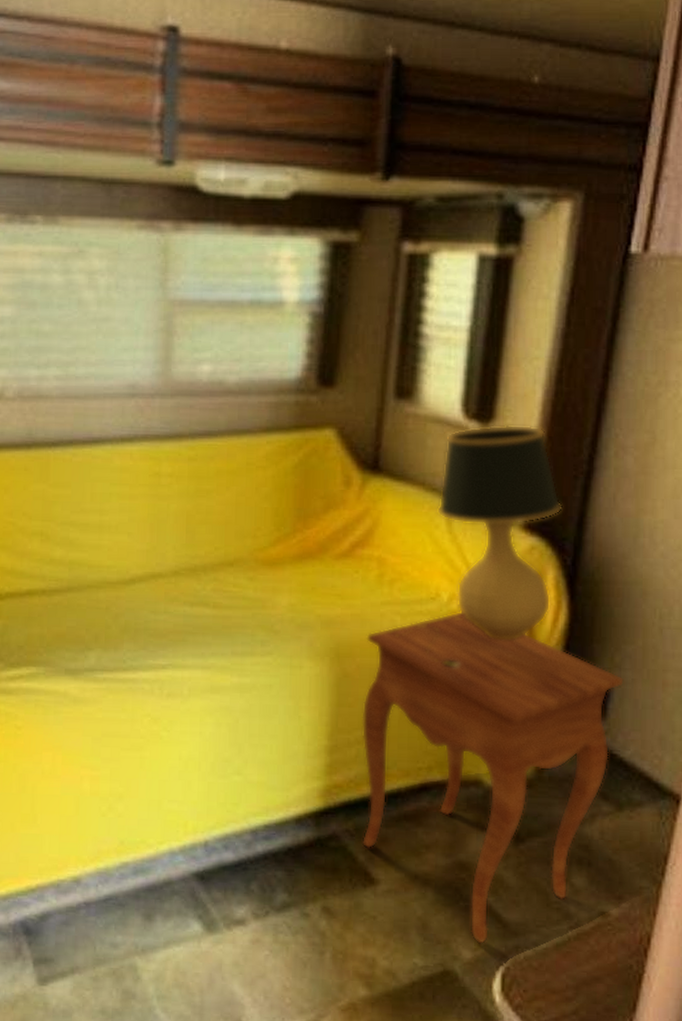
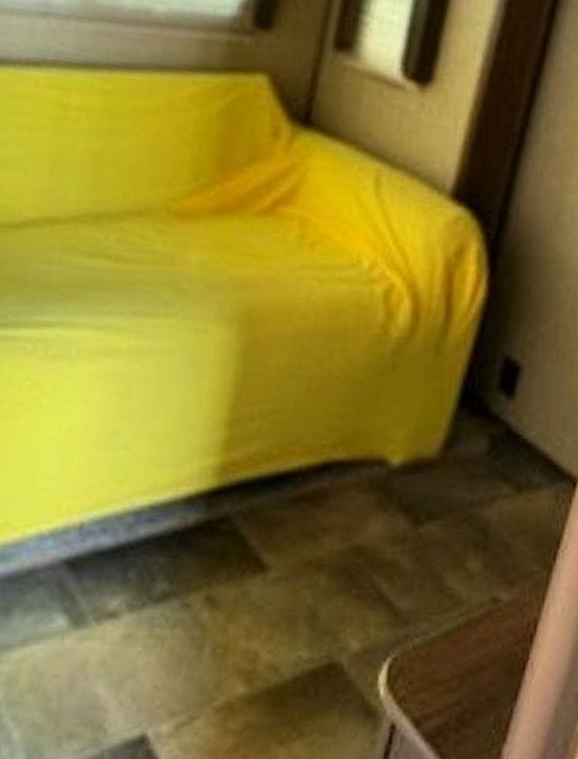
side table: present [361,612,625,944] -> none [255,280,535,634]
table lamp: present [390,424,563,668] -> none [306,87,491,340]

